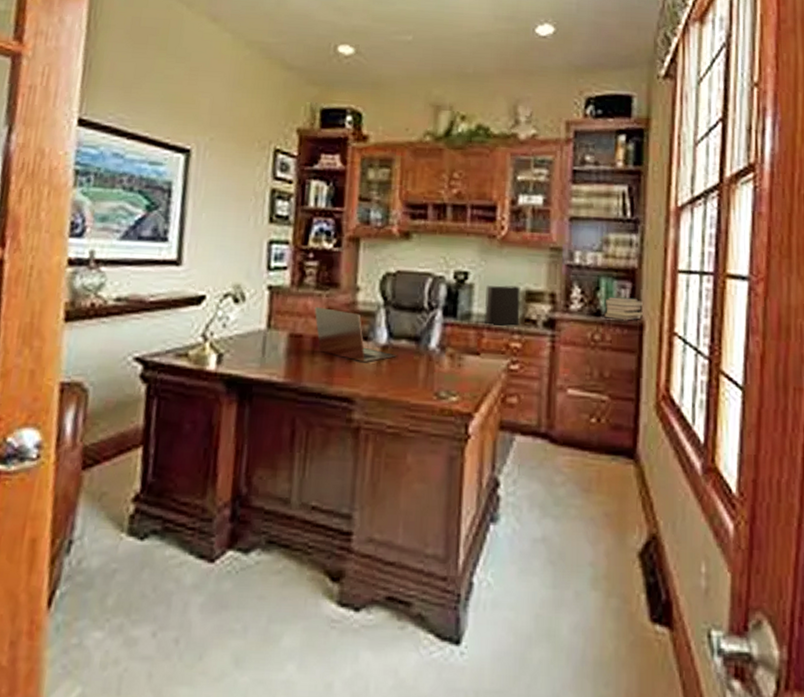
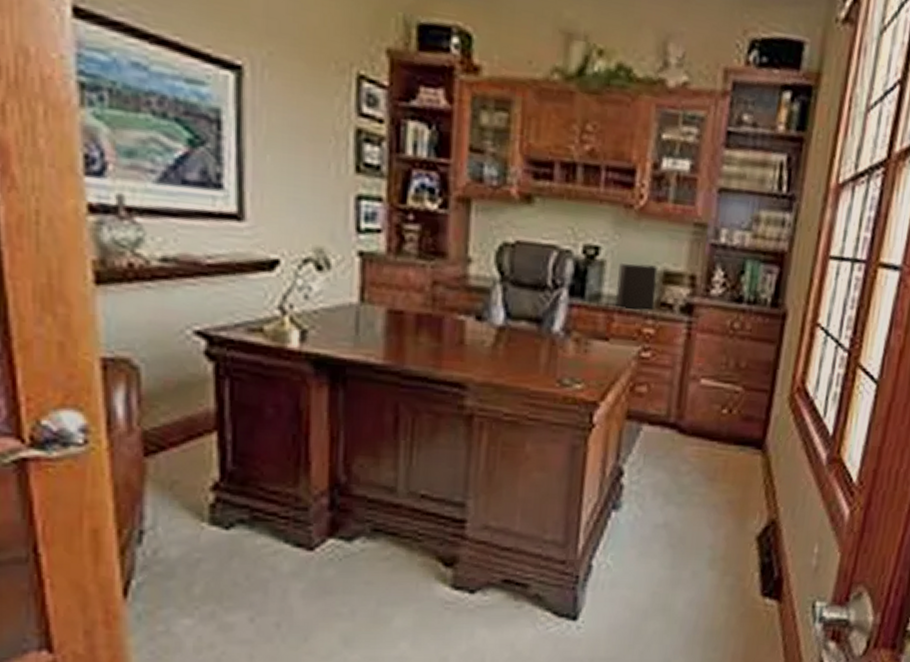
laptop: present [314,307,397,363] -> none [416,280,515,346]
books: present [604,297,643,321] -> none [746,282,789,309]

